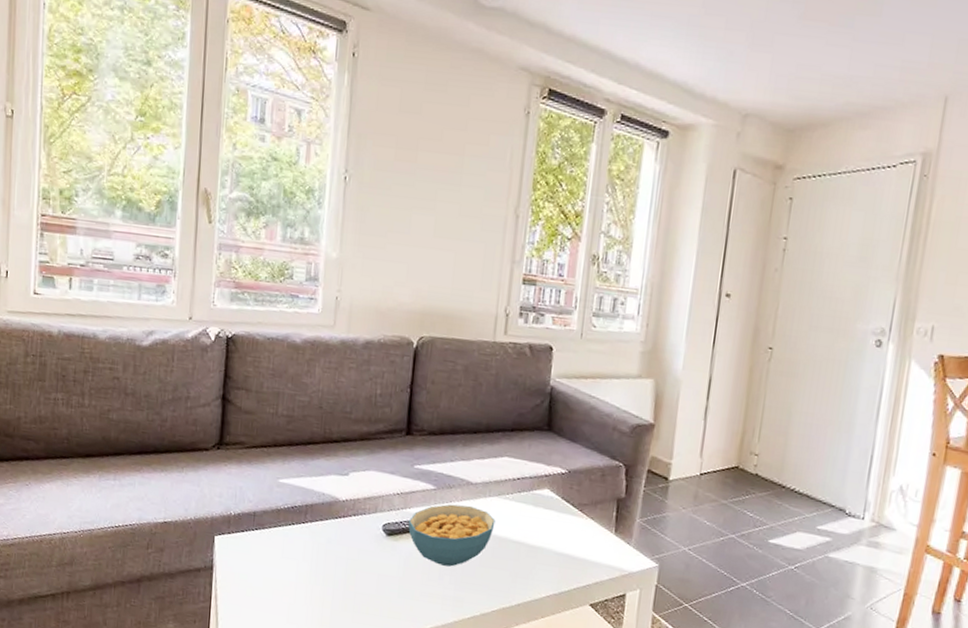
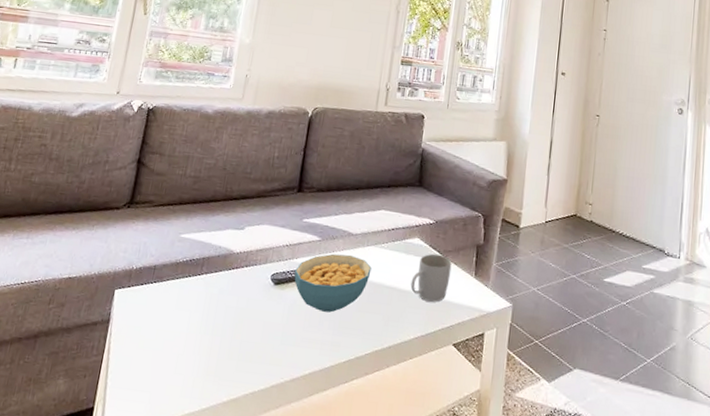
mug: none [540,506,588,560] -> present [410,253,452,302]

